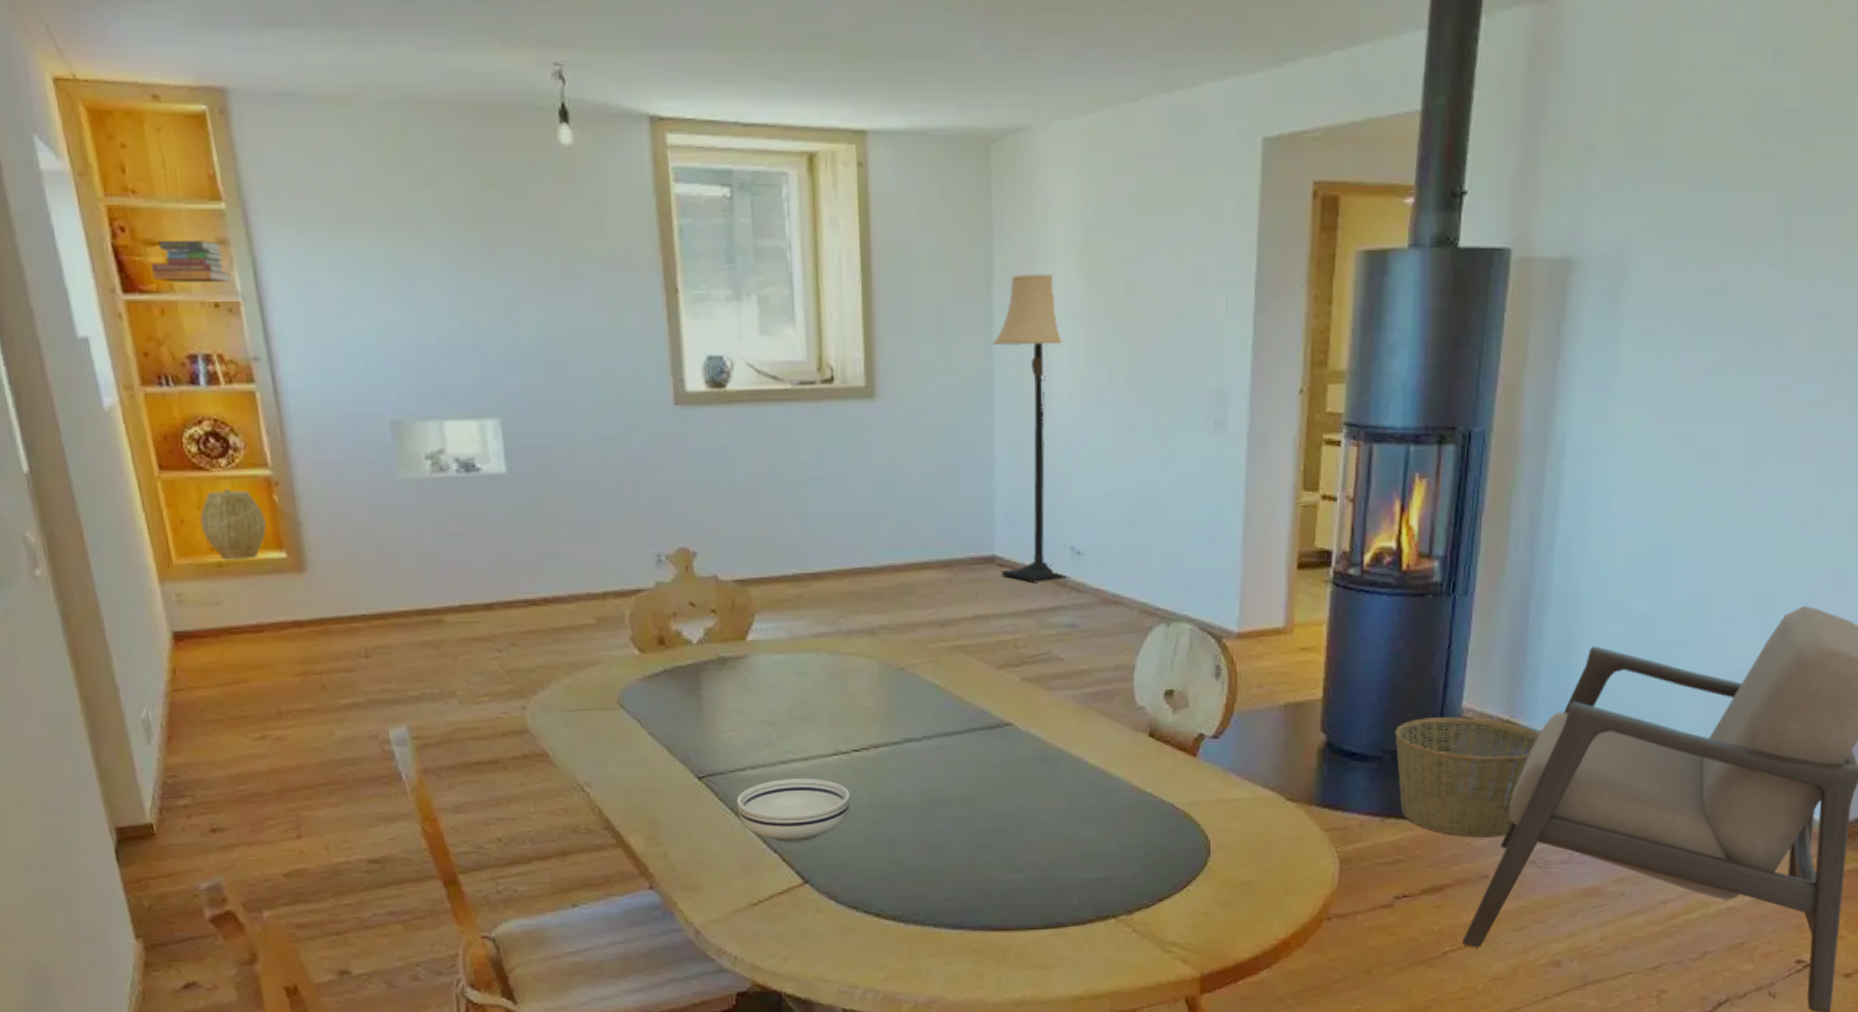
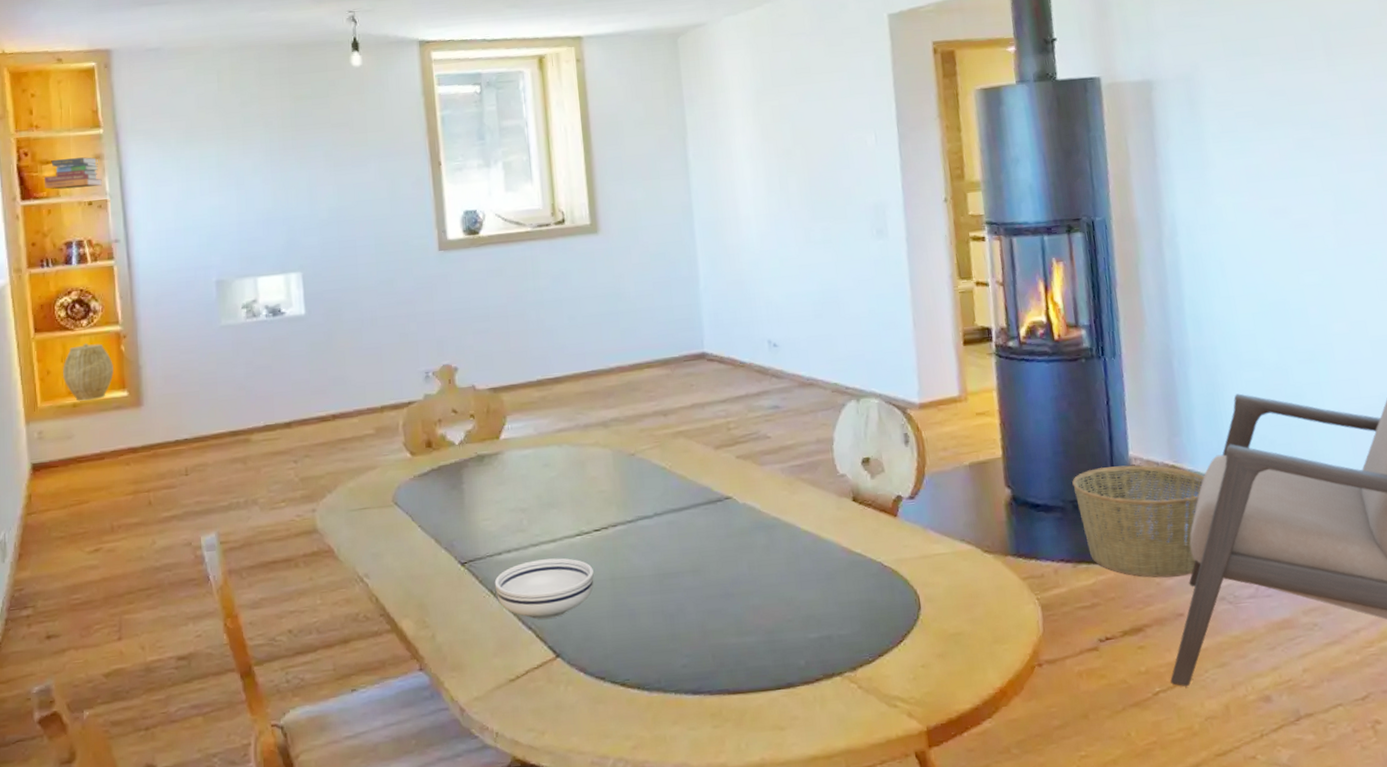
lamp: present [993,274,1071,584] -> none [690,127,770,374]

